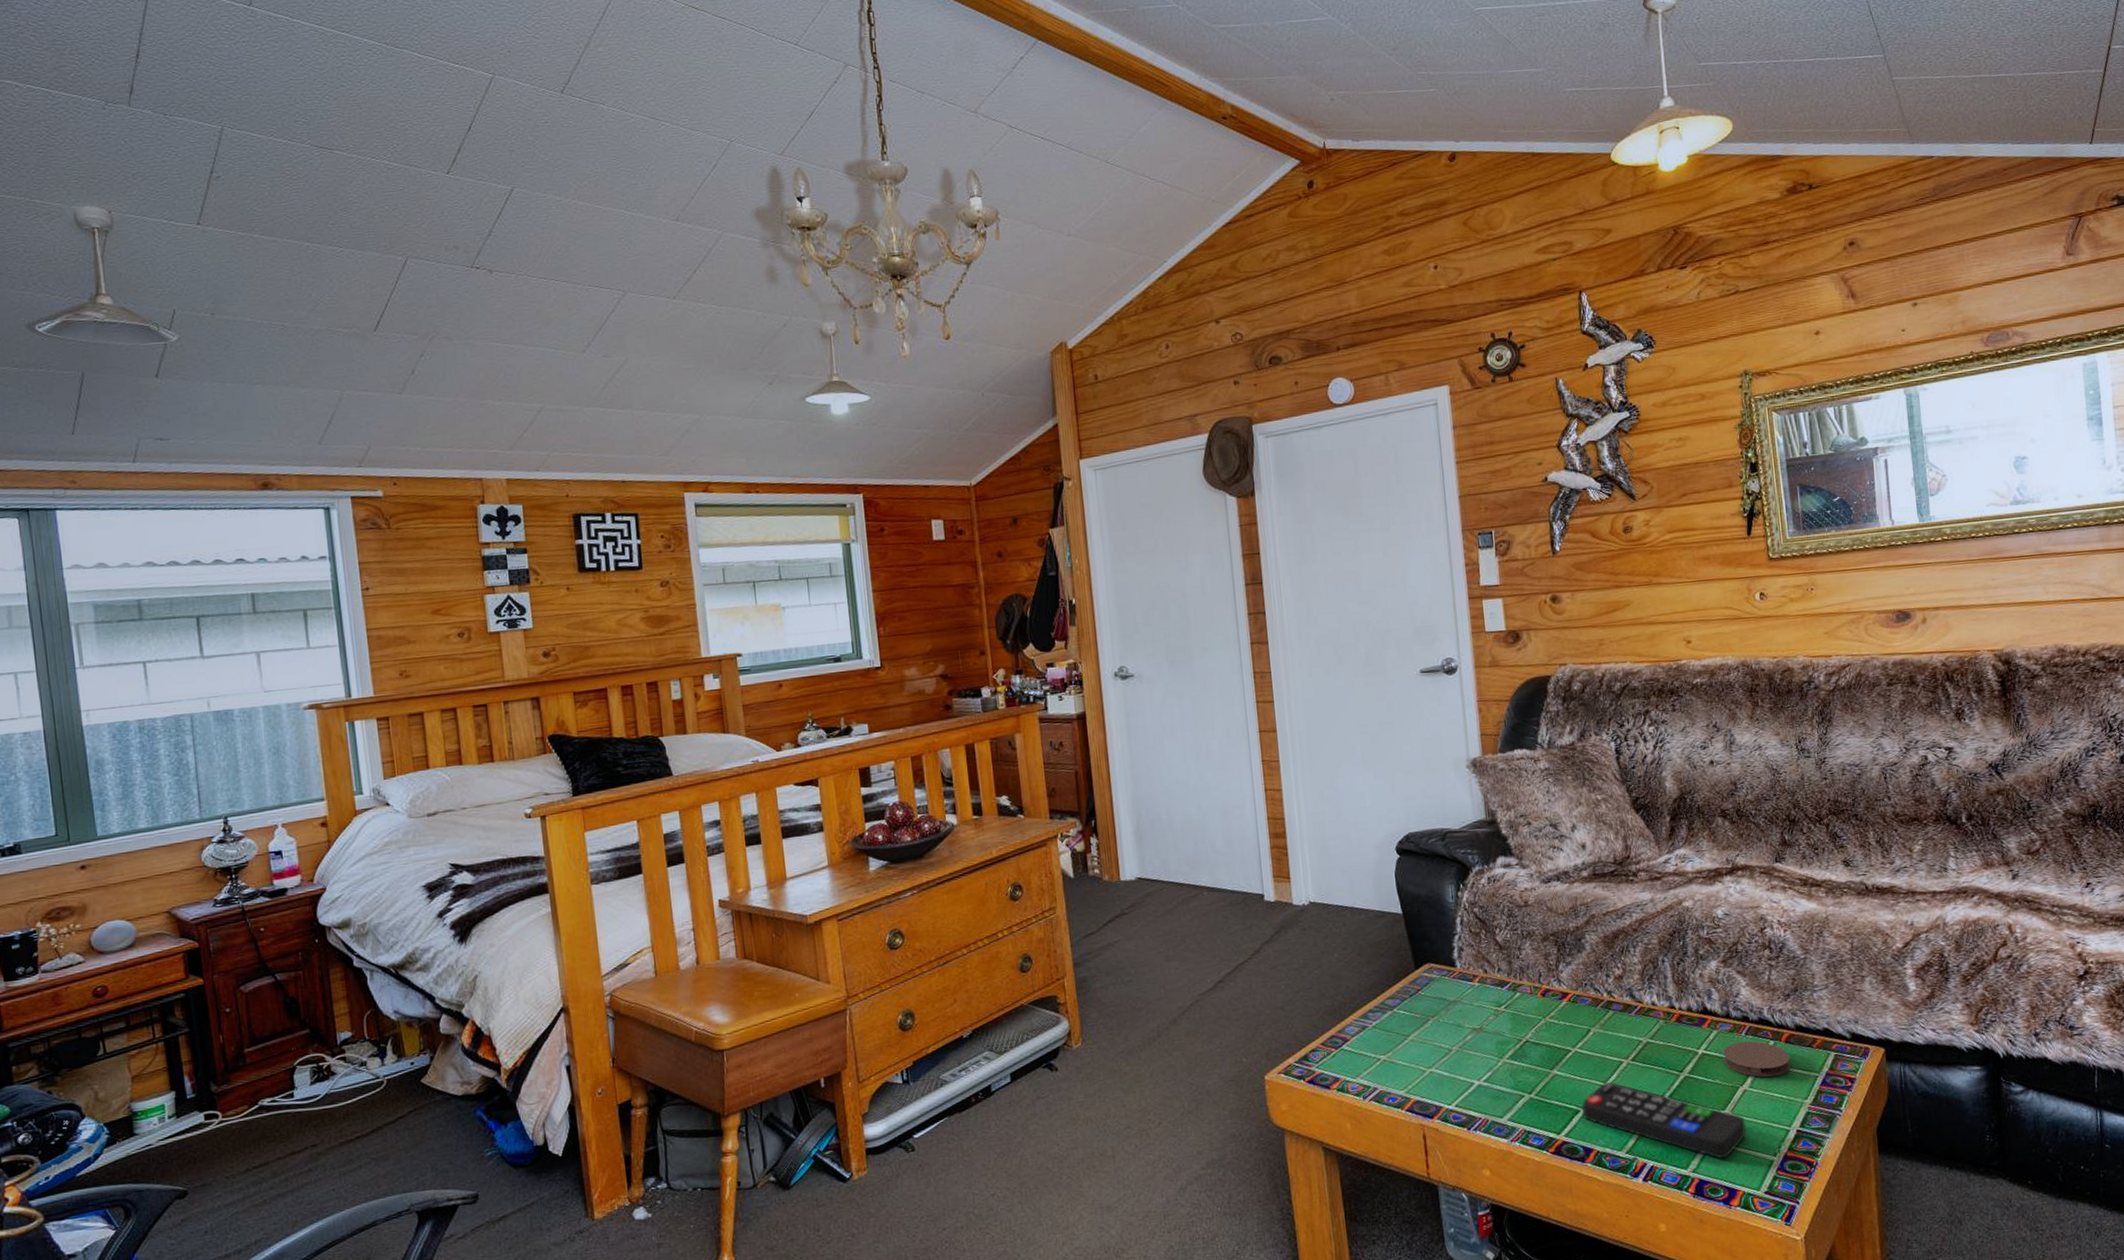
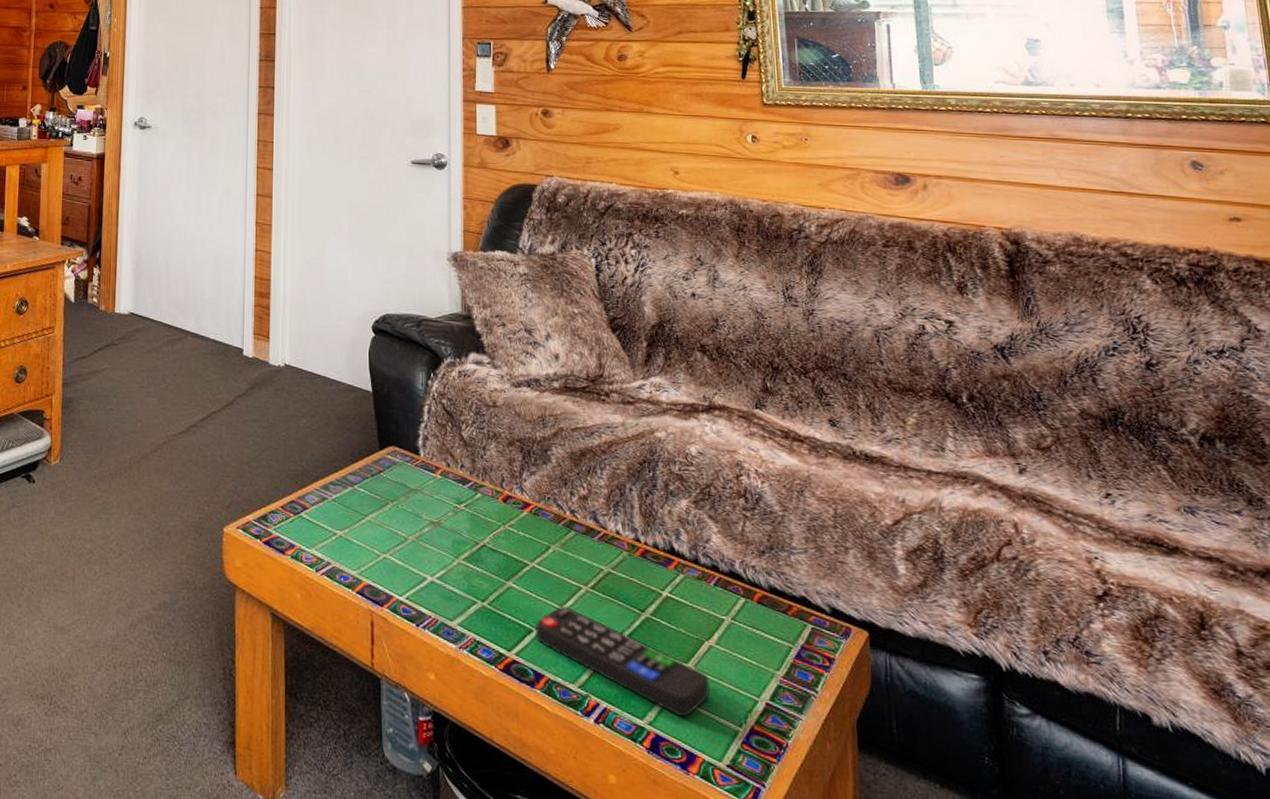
coaster: present [1723,1041,1791,1078] -> none [689,591,763,638]

